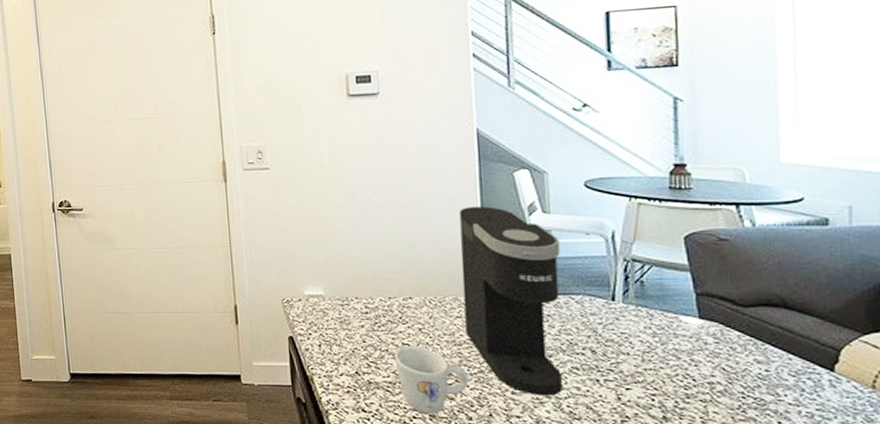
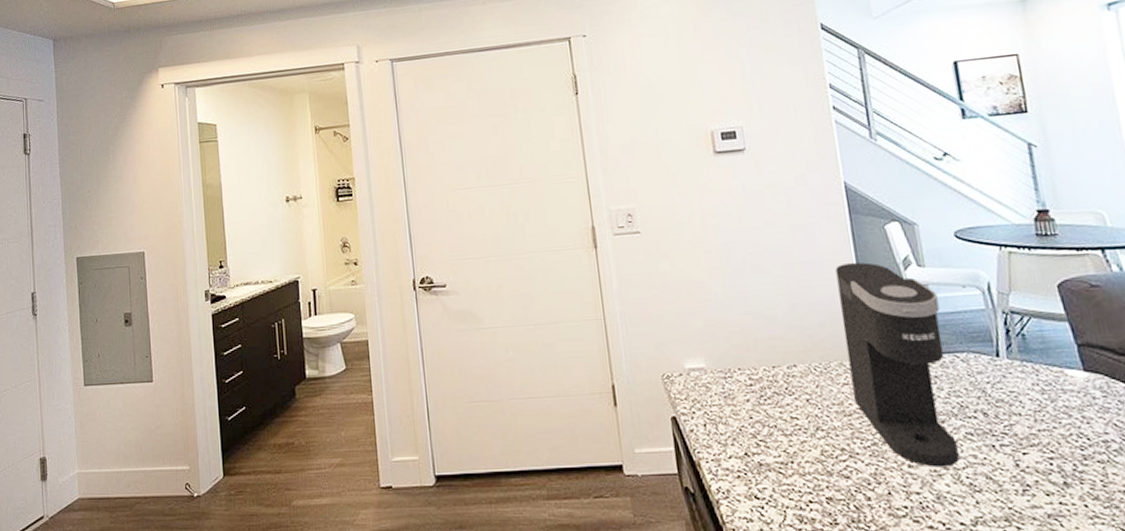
mug: present [394,345,470,415] -> none [783,418,864,498]

